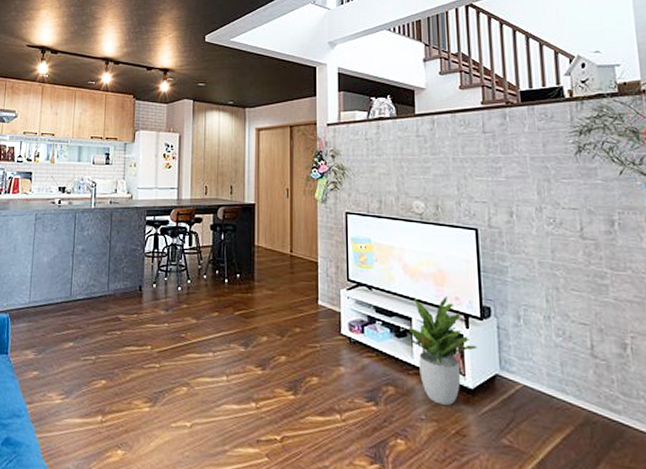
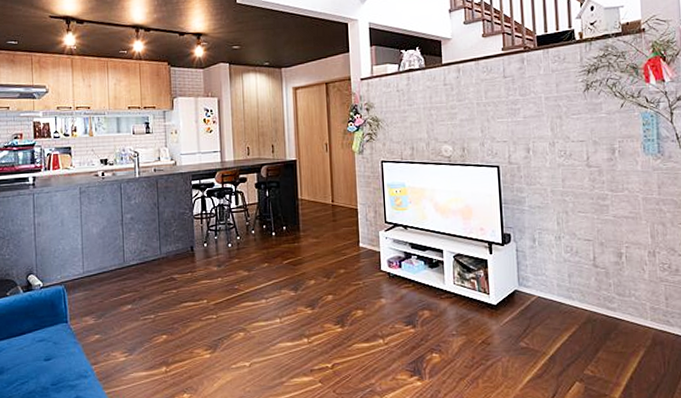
potted plant: present [408,297,478,405] -> none [440,228,500,321]

